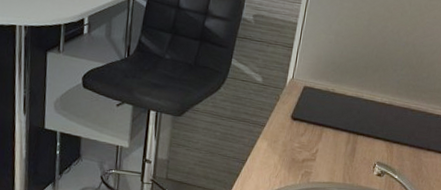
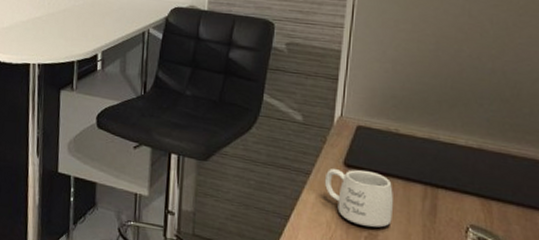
mug: none [275,121,326,167] -> present [324,169,393,228]

